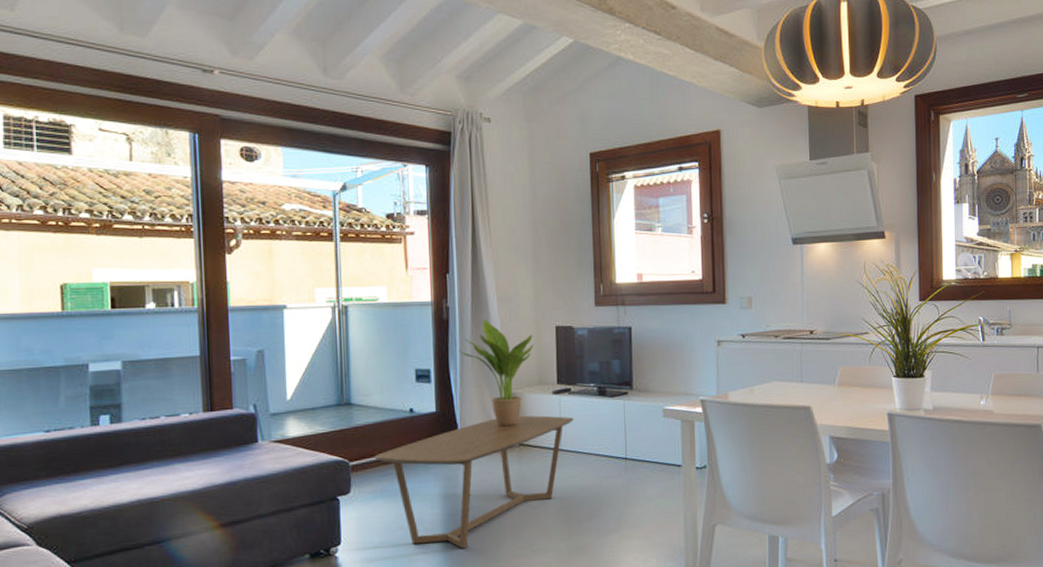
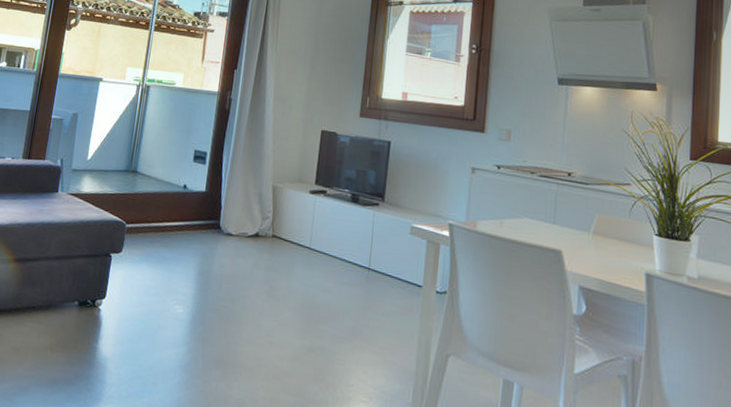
coffee table: present [374,415,574,549] -> none [147,206,326,326]
potted plant: present [458,319,533,427] -> none [233,114,300,217]

